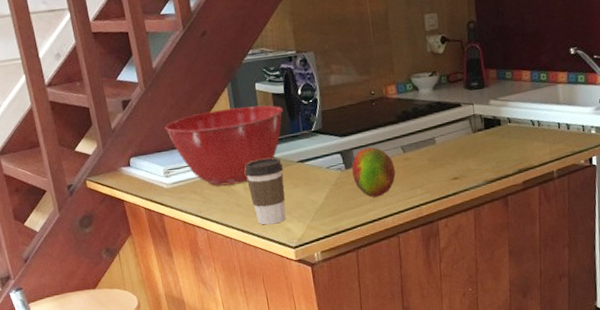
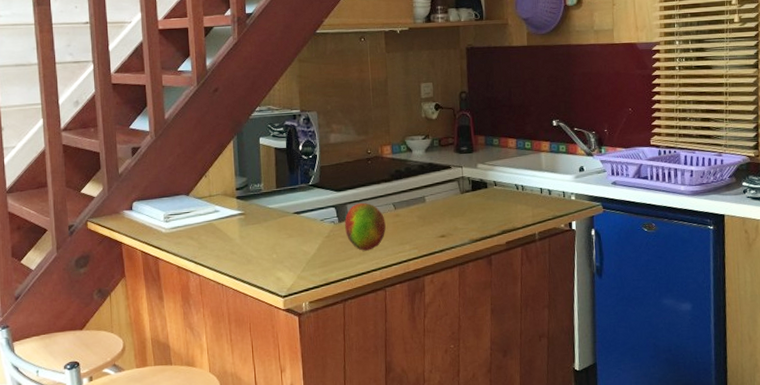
mixing bowl: present [164,105,283,186] -> none [169,158,284,233]
coffee cup: present [244,158,286,225] -> none [241,208,279,273]

